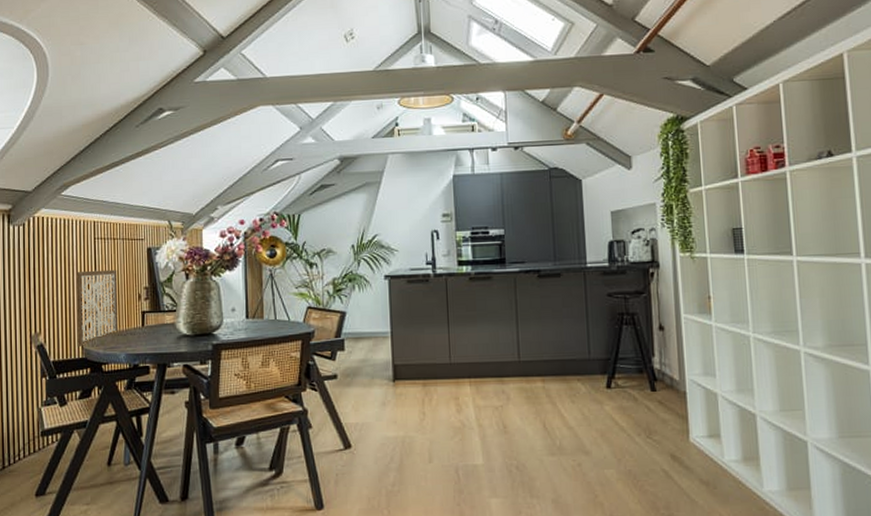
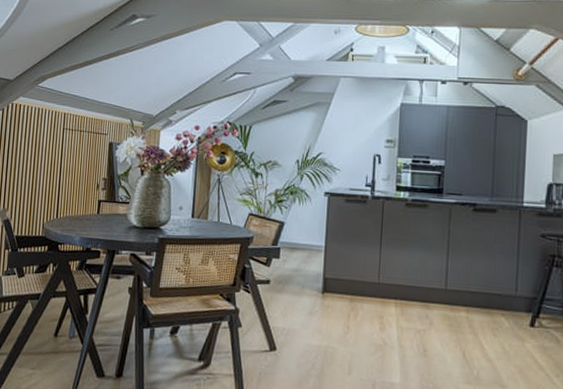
wall art: present [75,269,119,346] -> none [38,156,81,226]

